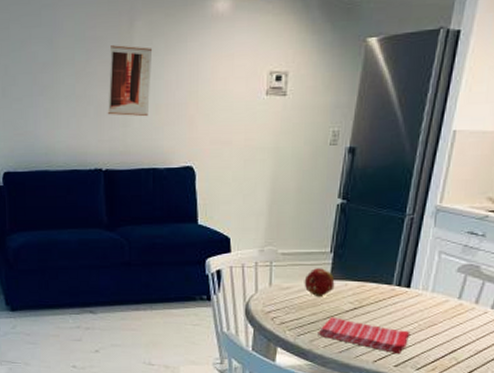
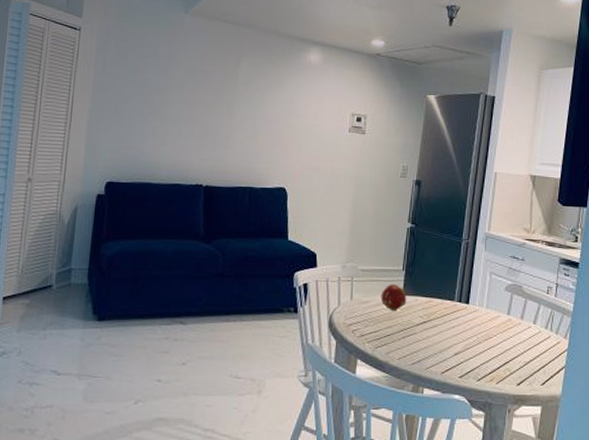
wall art: present [107,45,153,117] -> none [211,79,255,142]
dish towel: present [318,317,411,355] -> none [393,330,471,366]

